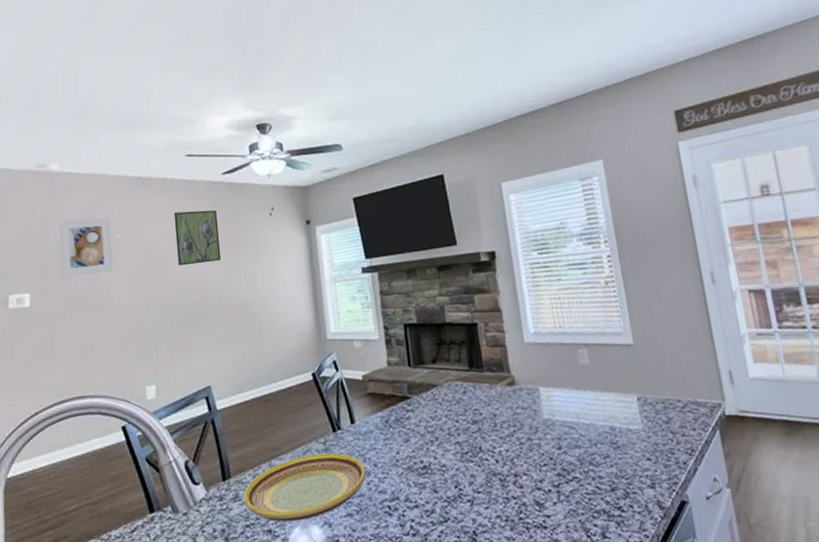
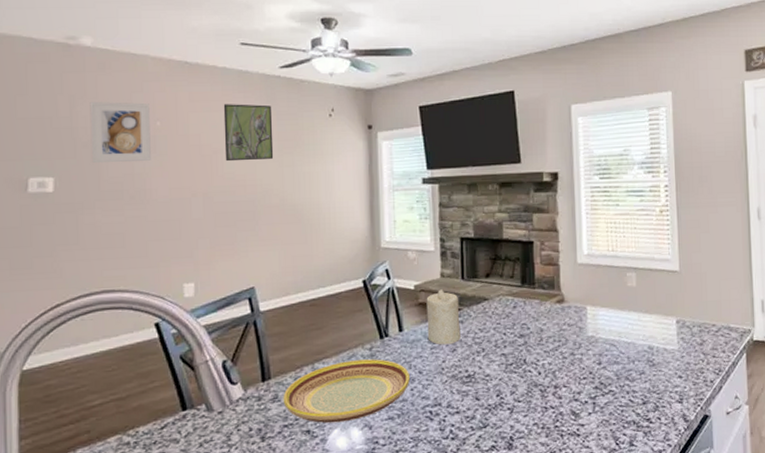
candle: none [375,377,413,436] -> present [426,288,461,345]

